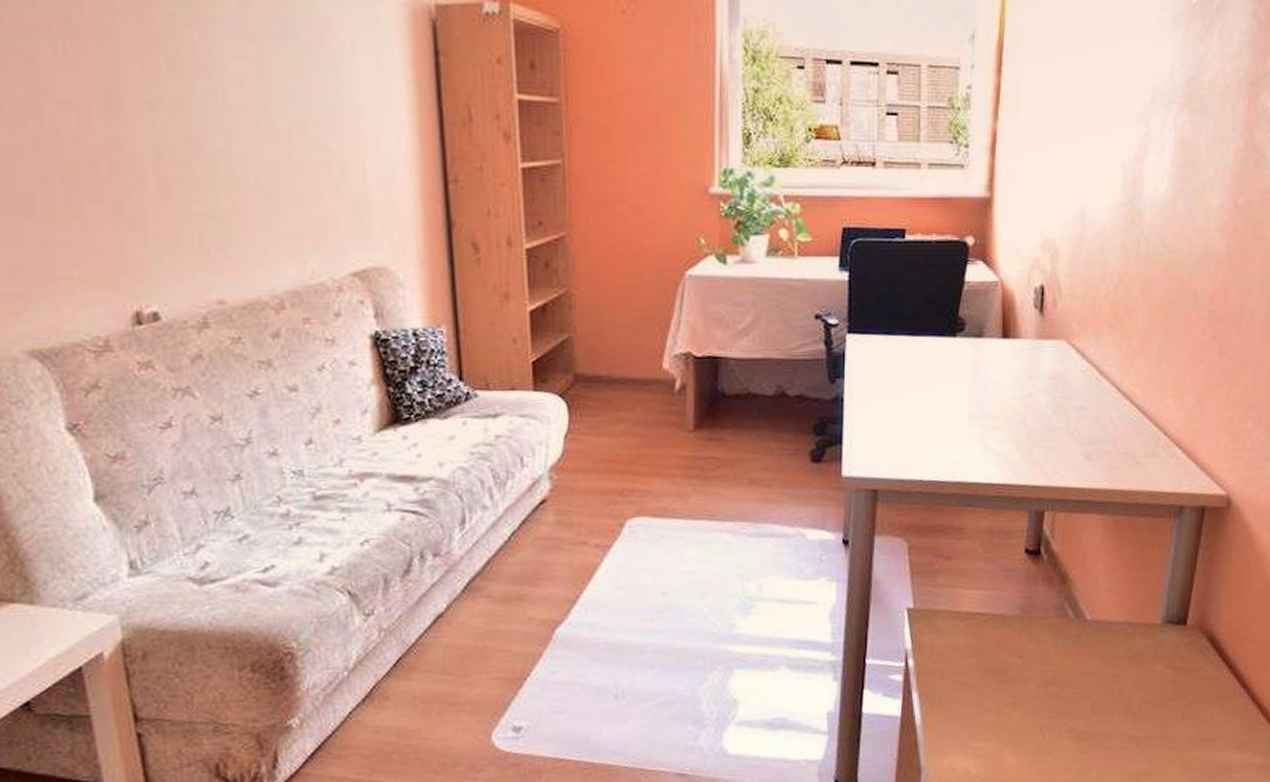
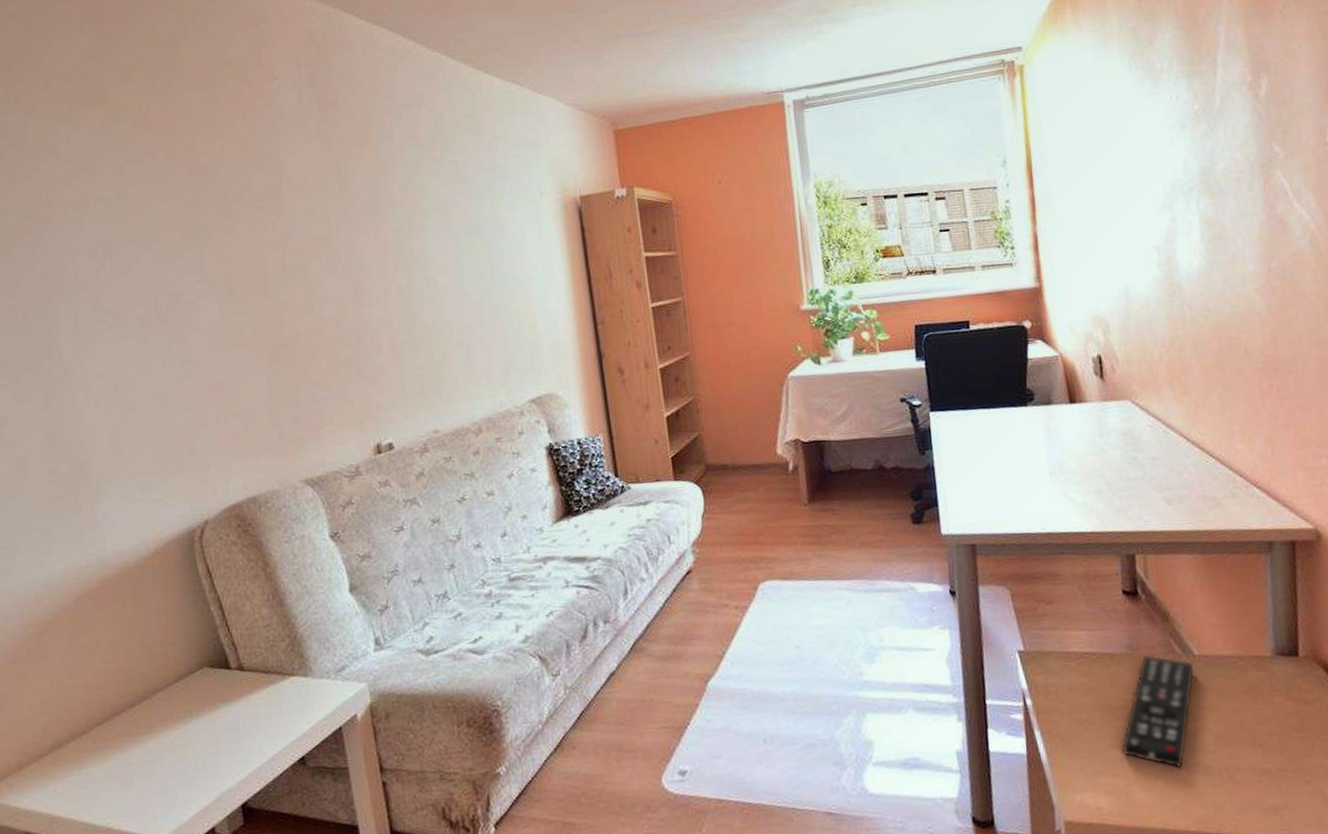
remote control: none [998,617,1084,734] -> present [1121,654,1195,769]

